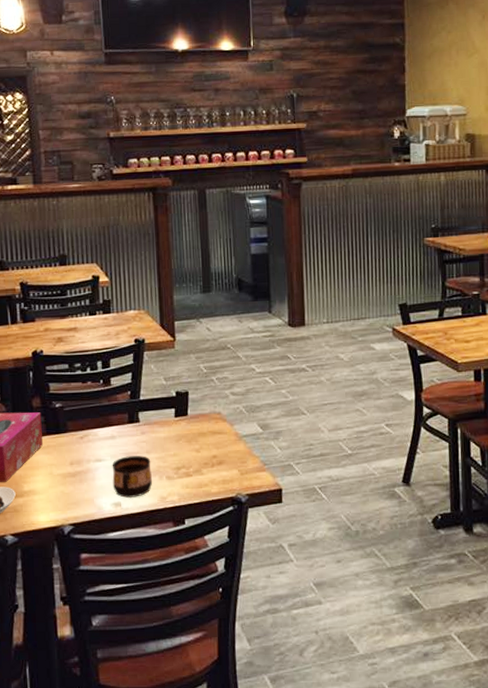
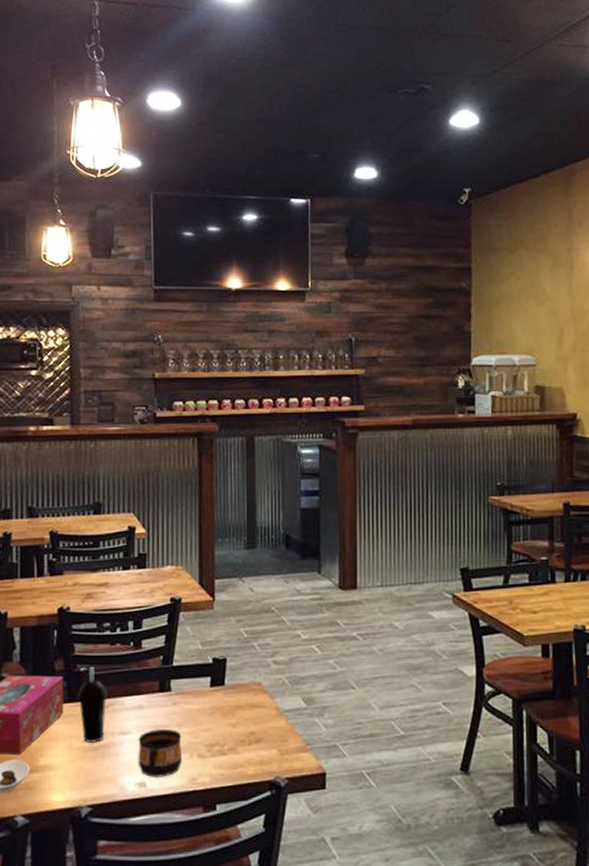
cup: none [54,403,82,471] -> present [77,667,108,744]

